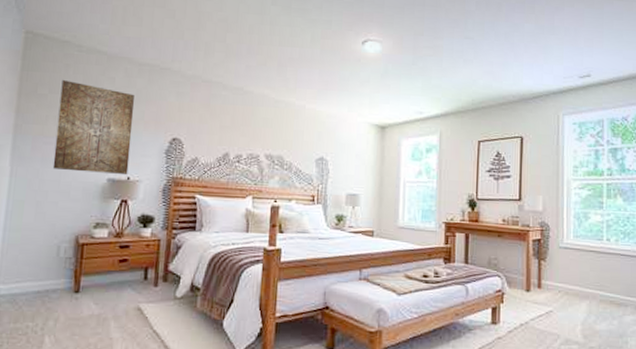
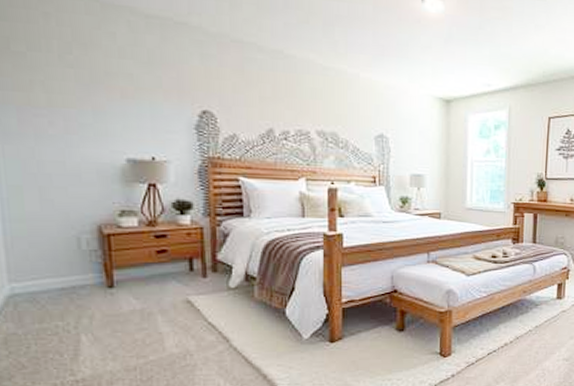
wall art: present [52,80,135,176] -> none [42,34,152,155]

